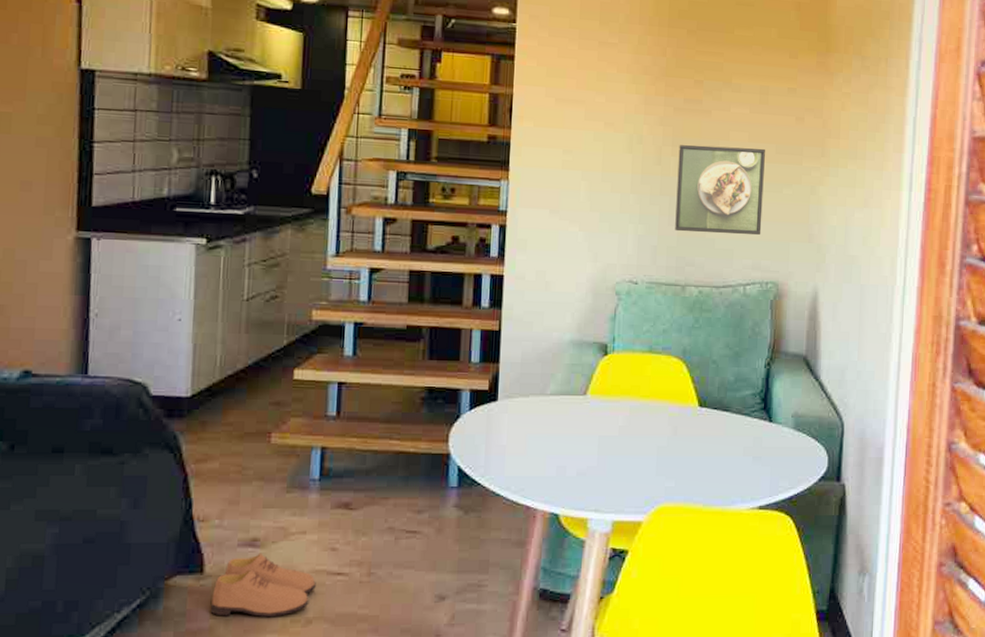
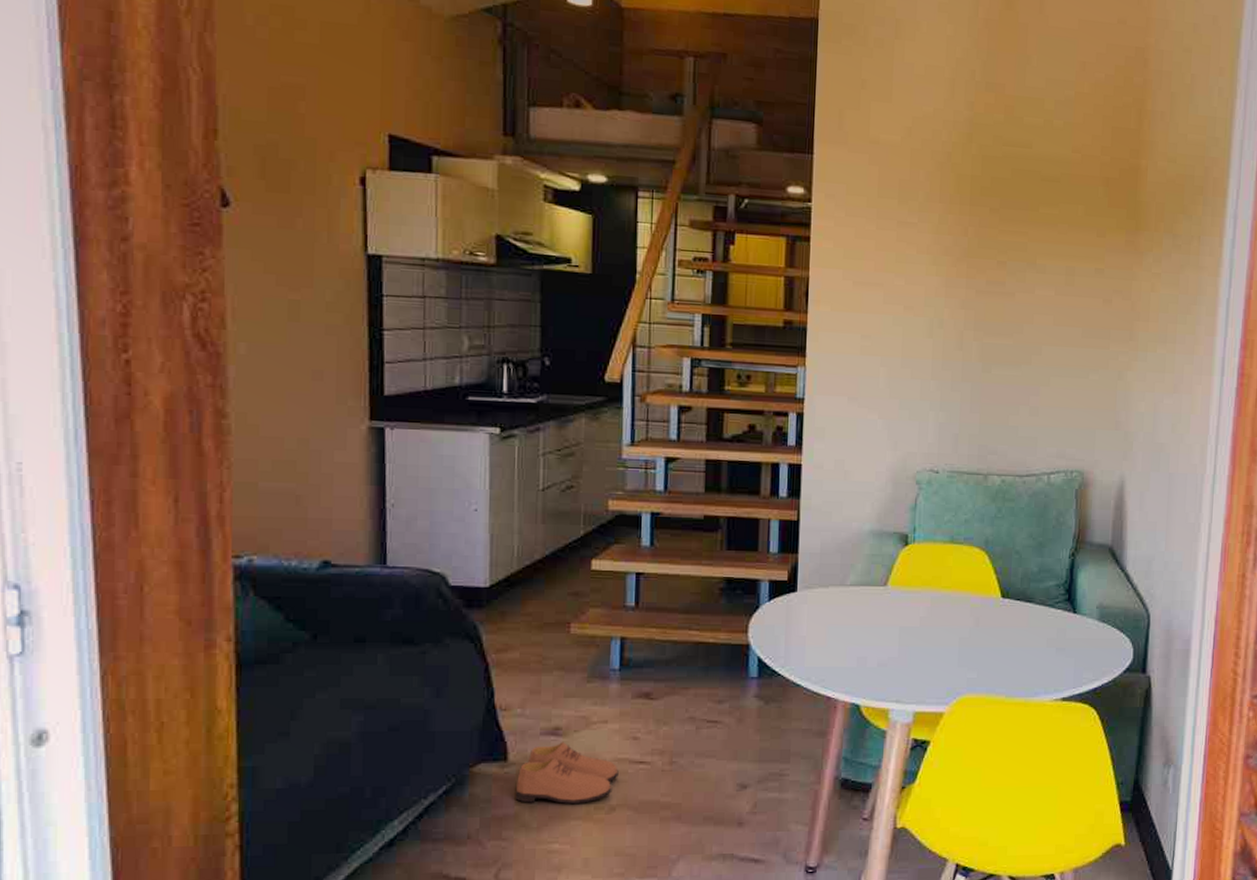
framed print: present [675,145,765,235] -> none [977,329,1071,422]

